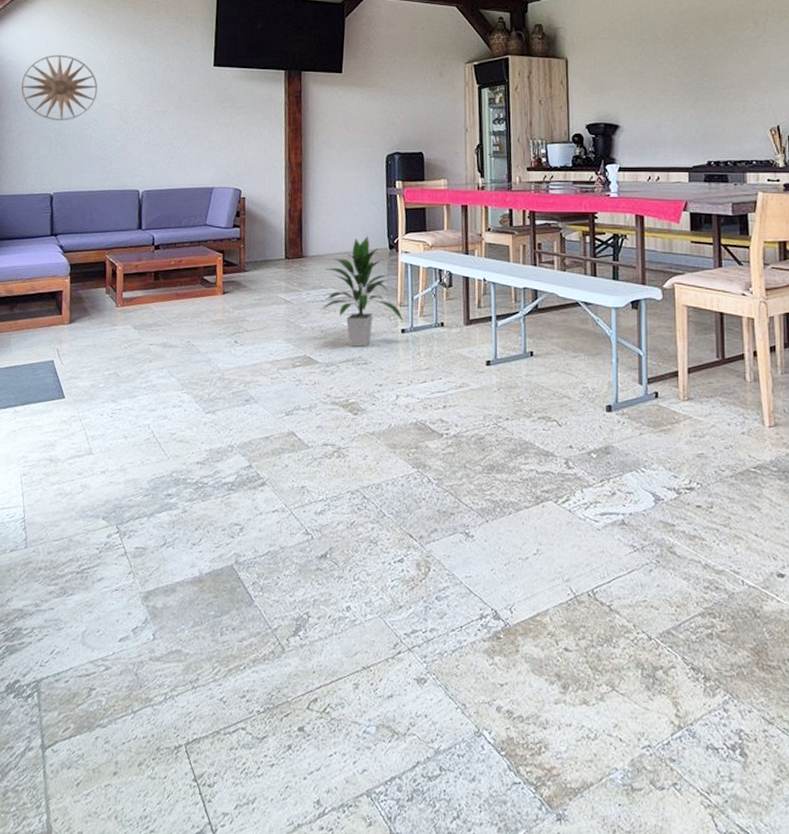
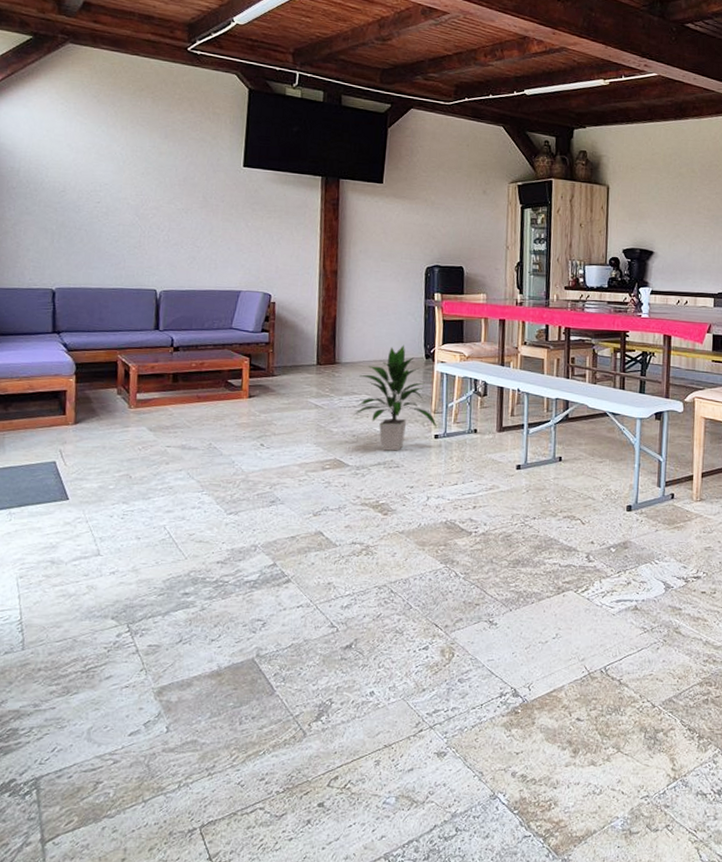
wall art: present [21,54,98,120] -> none [16,141,110,213]

